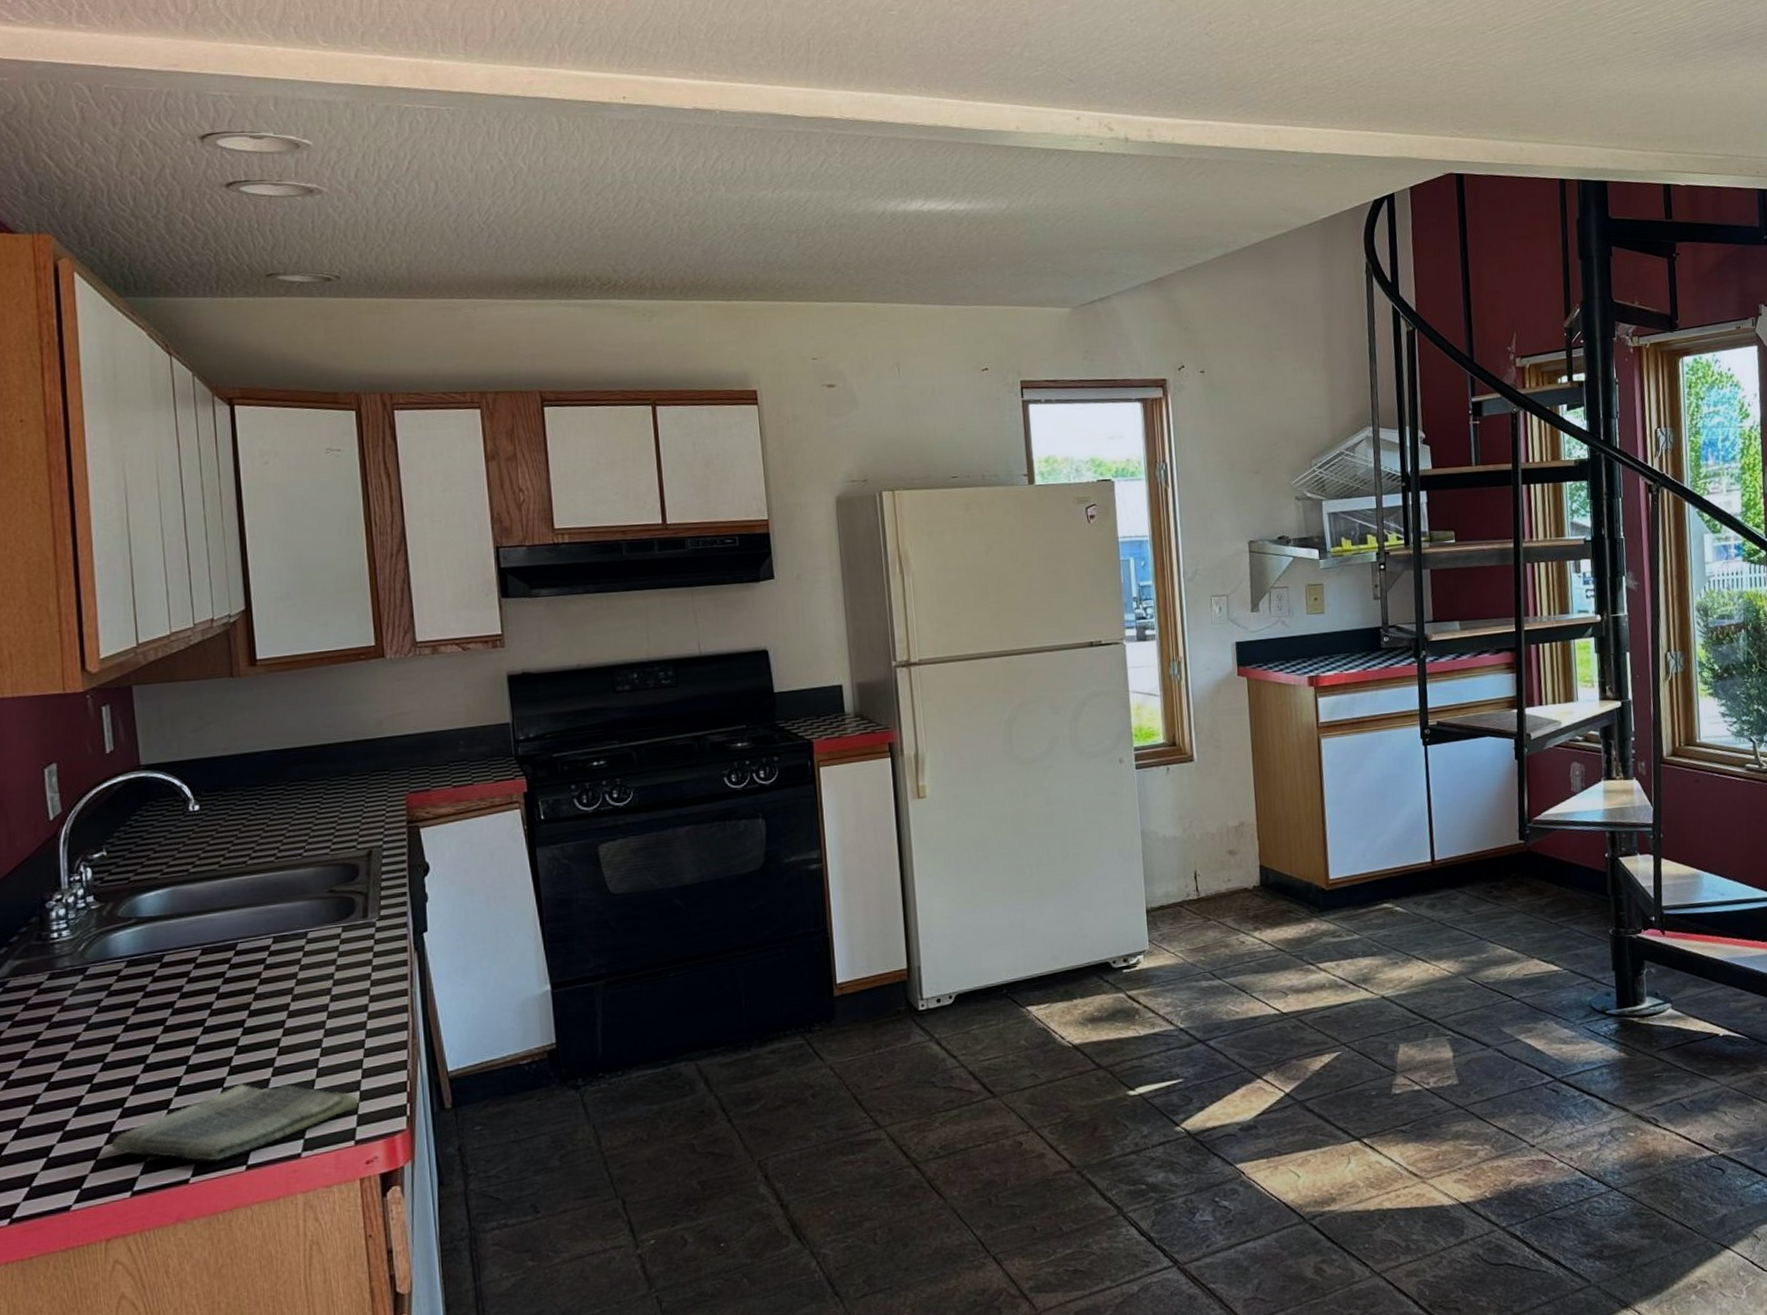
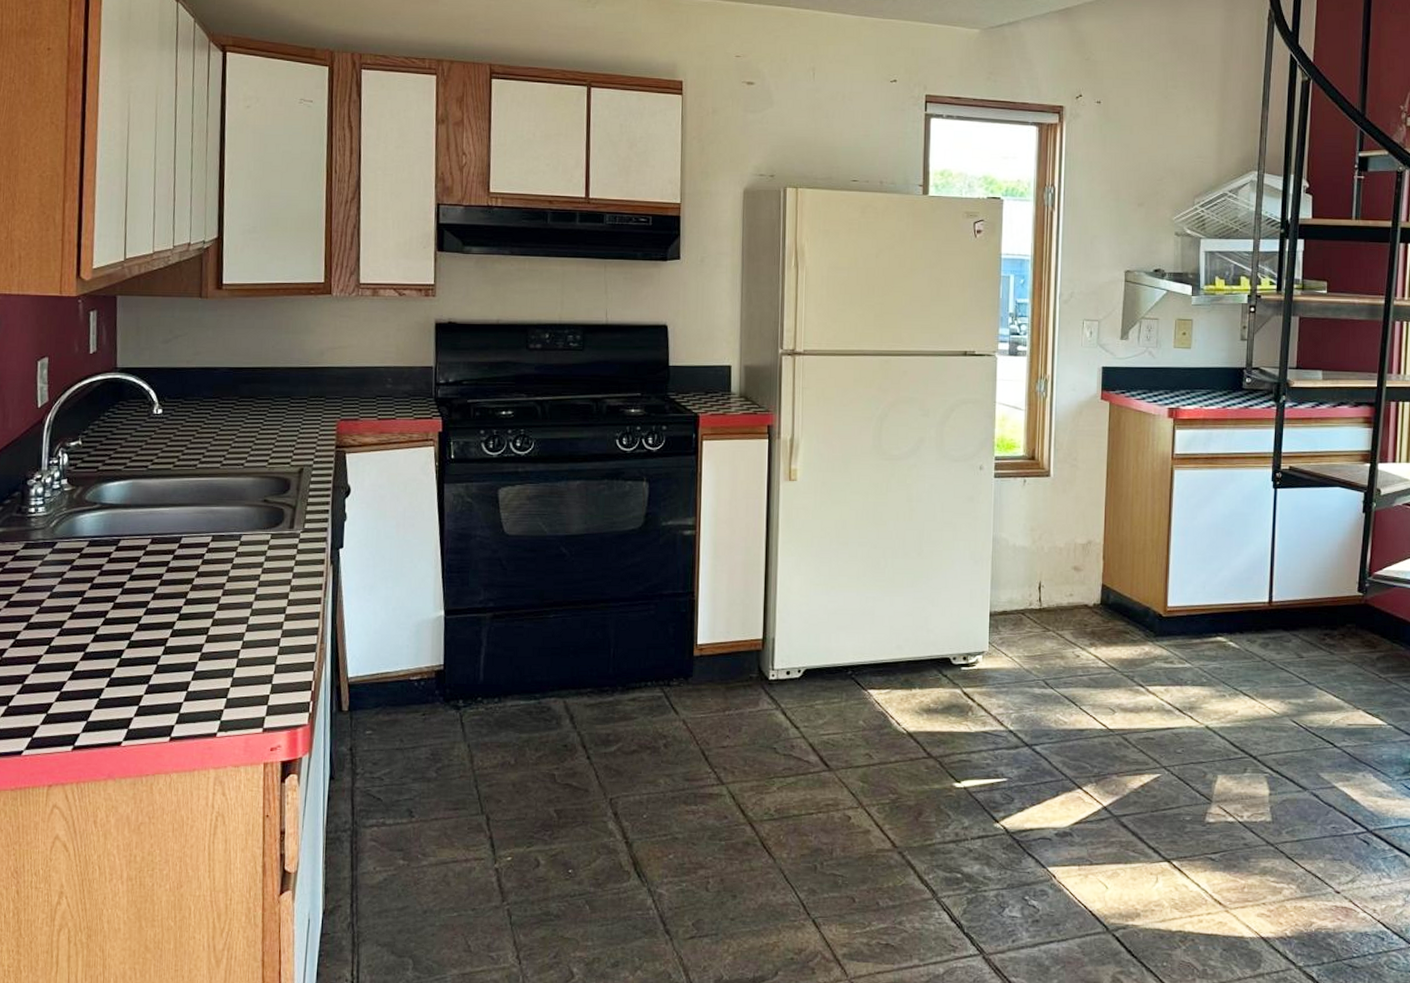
dish towel: present [111,1084,360,1162] -> none [60,664,271,729]

